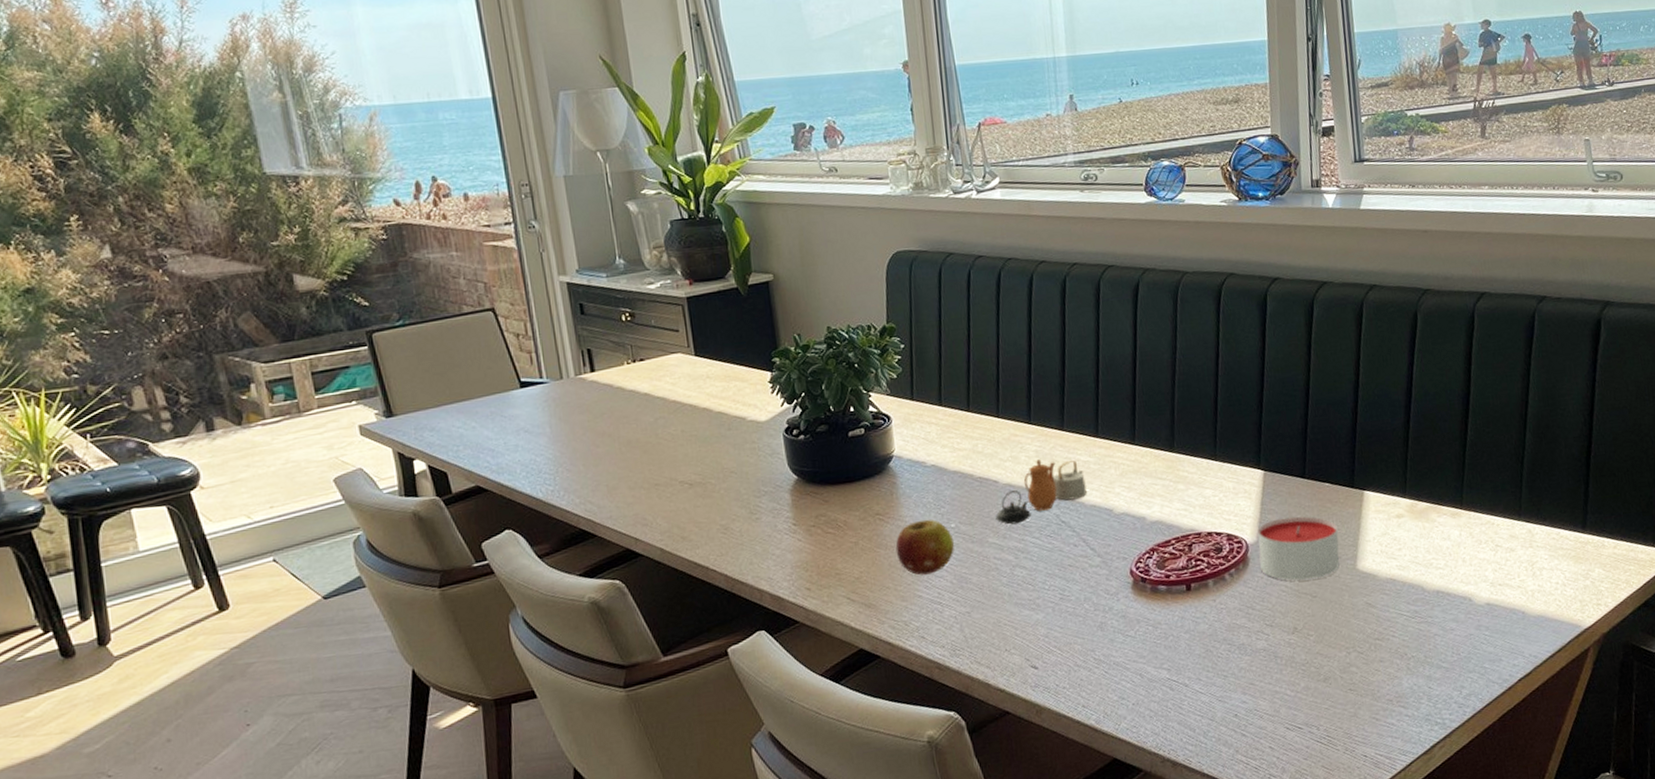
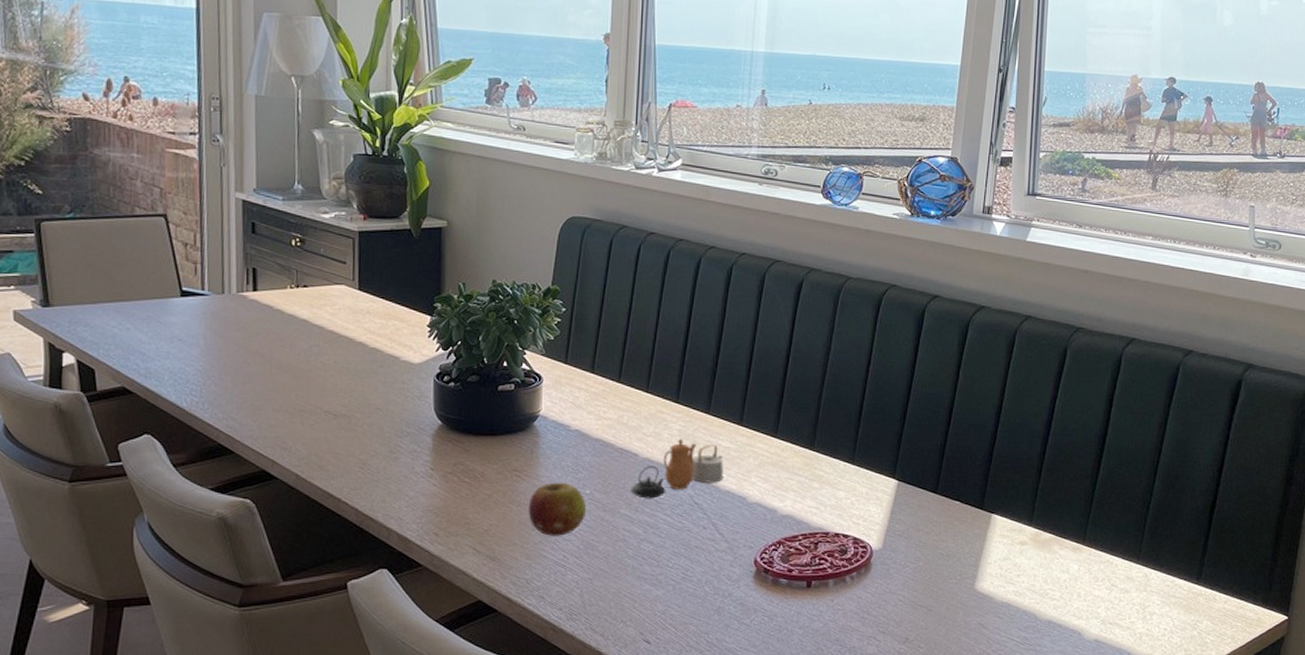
candle: present [1257,516,1340,581] -> none [882,529,961,593]

